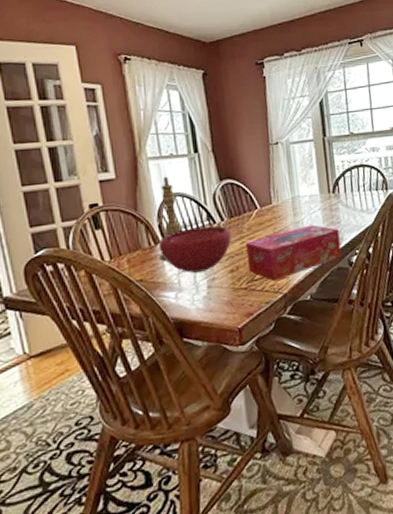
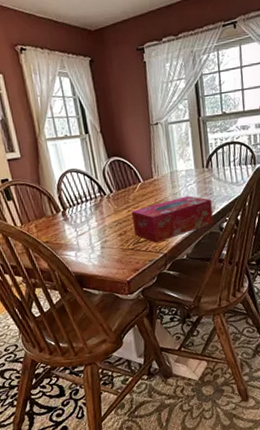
bowl: present [158,225,231,273] -> none [59,197,120,237]
candlestick: present [159,176,182,261] -> none [59,155,78,227]

